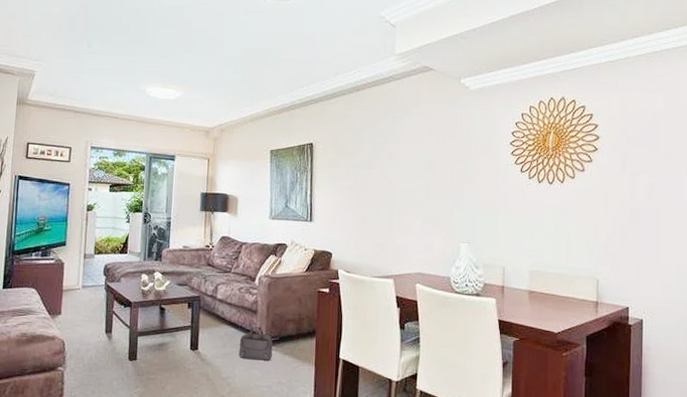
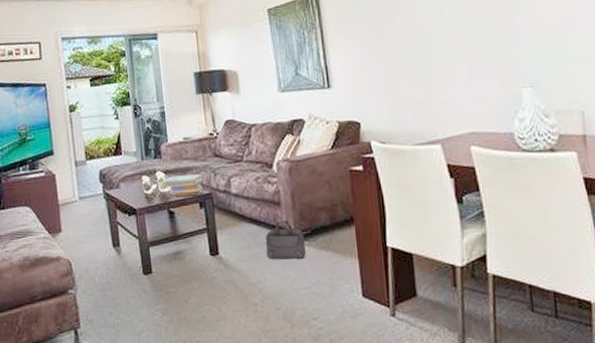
books: none [159,277,195,297] -> present [162,174,203,197]

